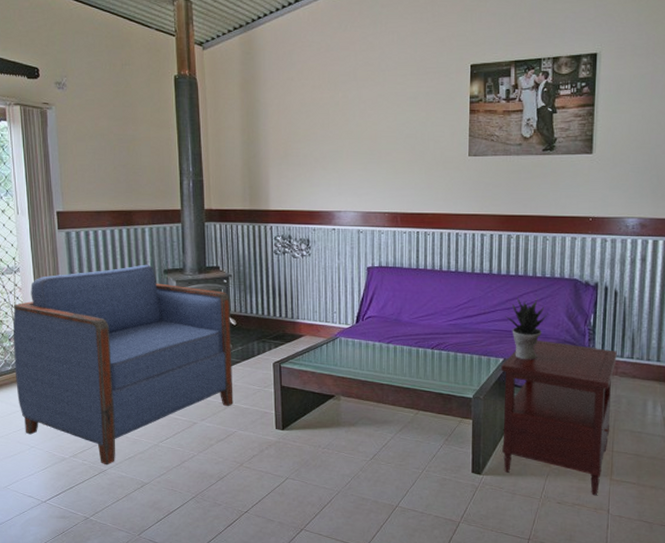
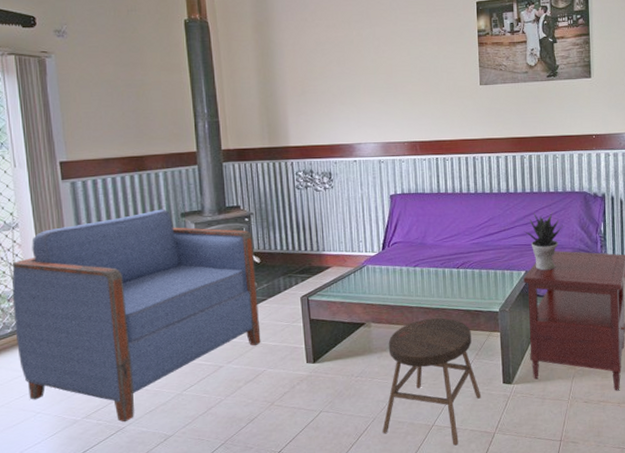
stool: none [346,398,449,530] -> present [382,318,482,446]

